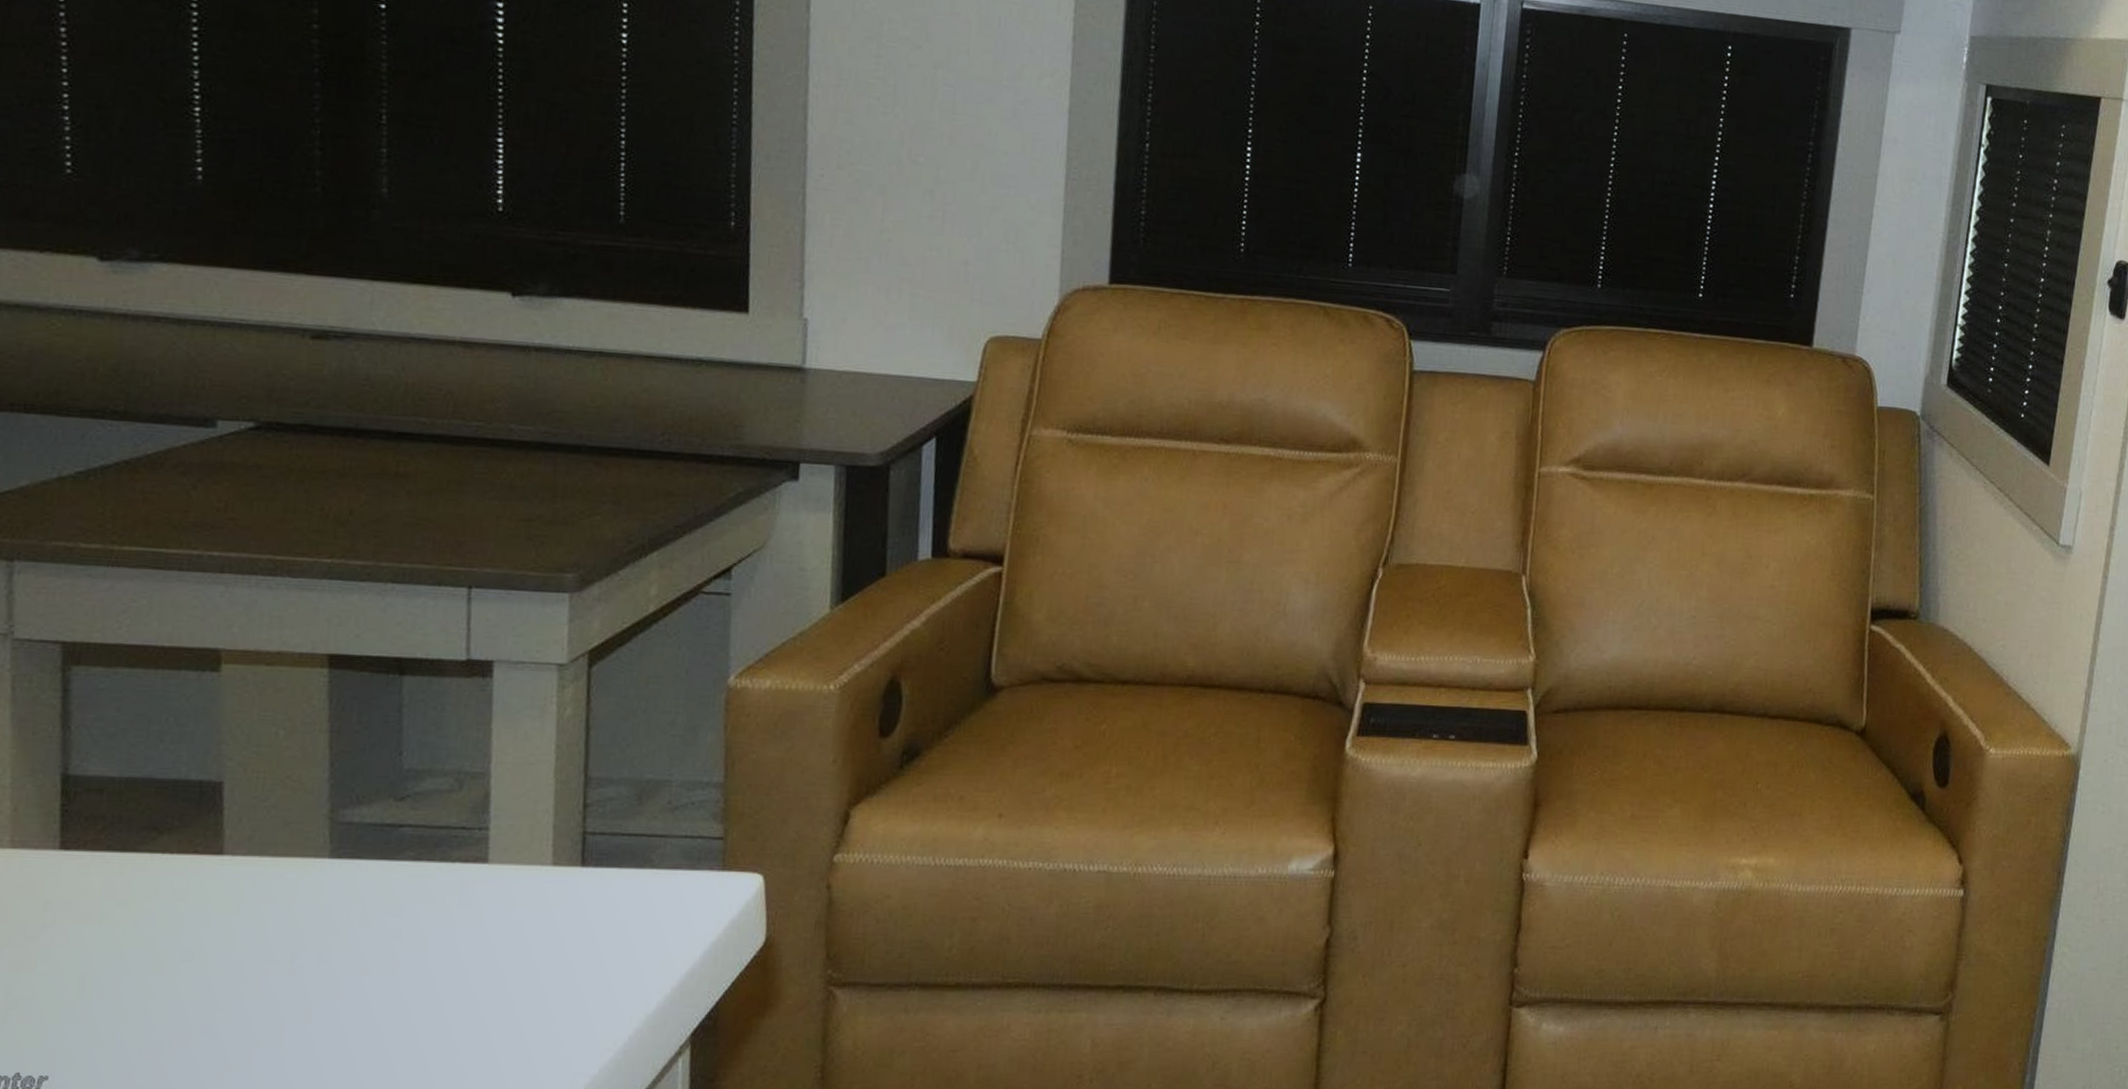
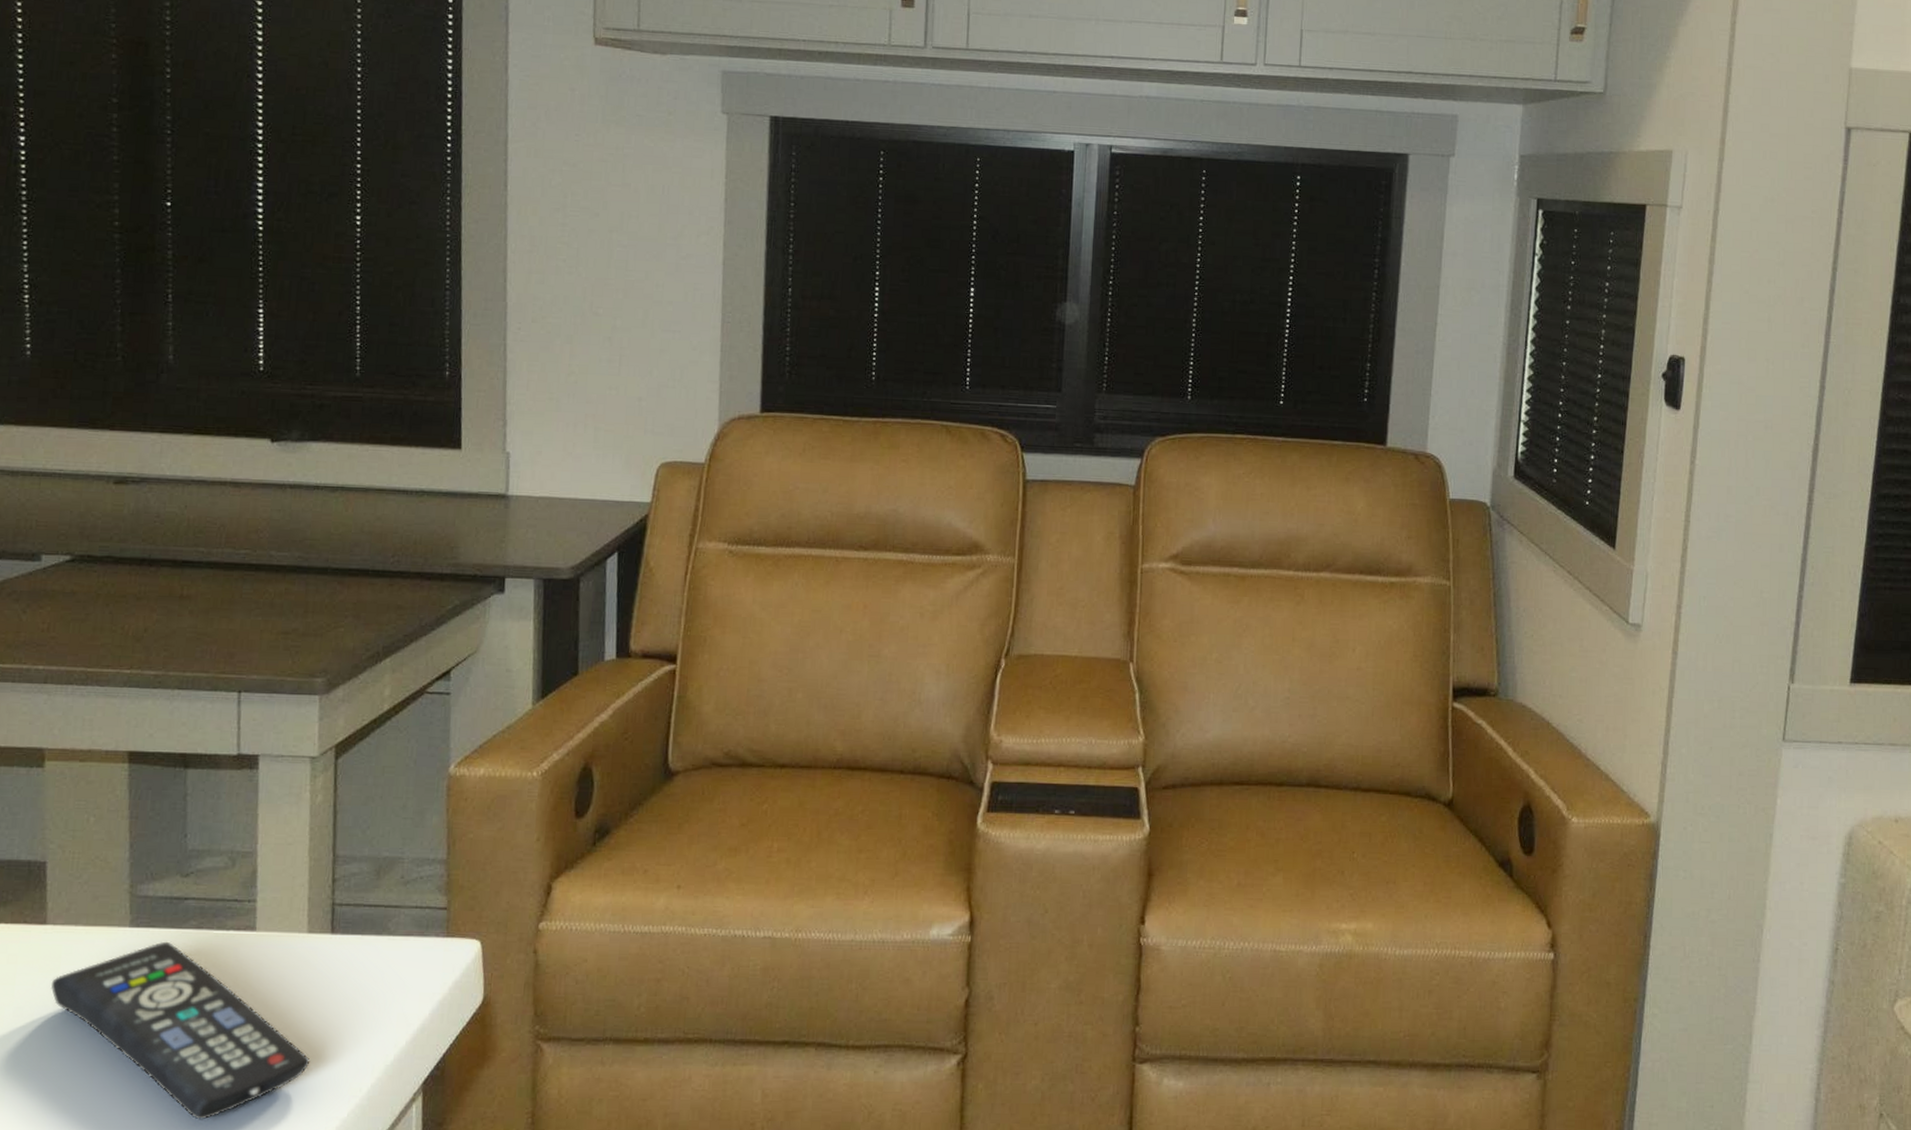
remote control: none [228,874,554,1079] -> present [50,941,311,1120]

